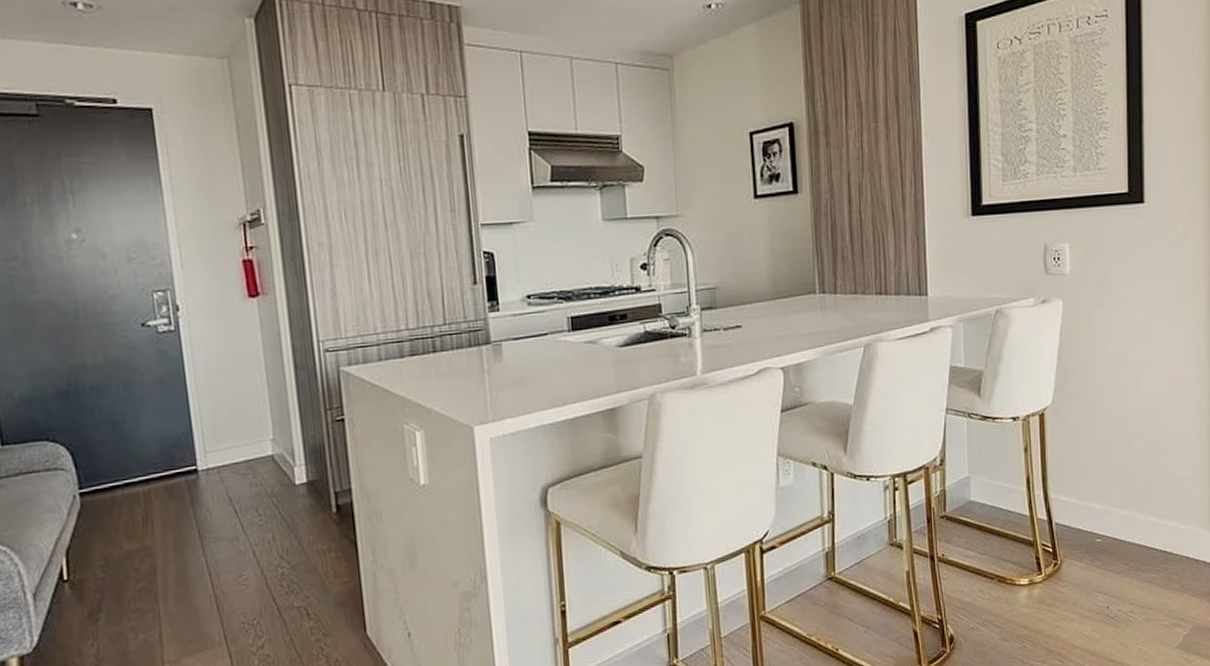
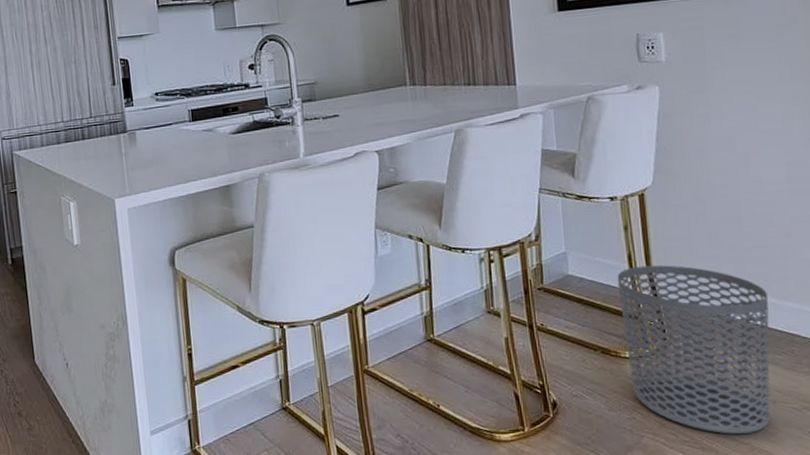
waste bin: none [1015,487,1148,656] -> present [617,265,770,434]

